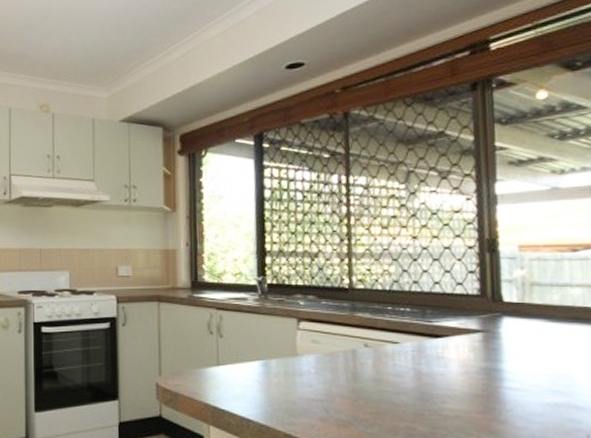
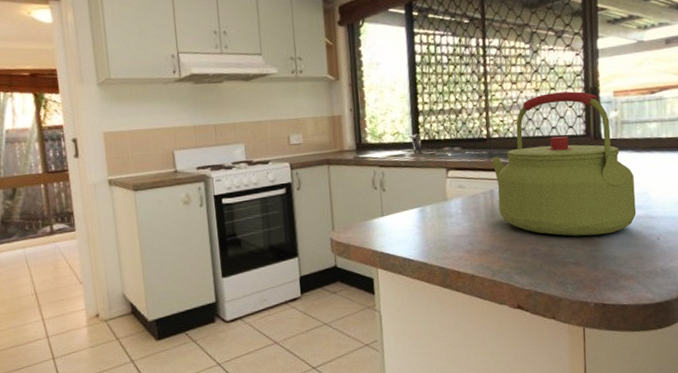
kettle: none [353,242,555,422] -> present [490,91,637,236]

